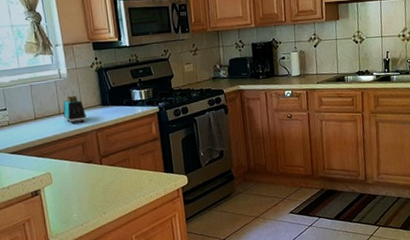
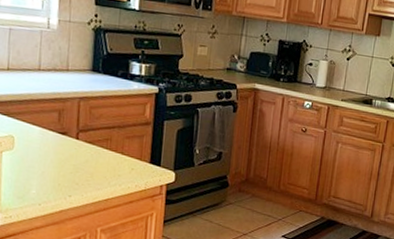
toaster: present [63,95,87,124] -> none [43,51,71,86]

